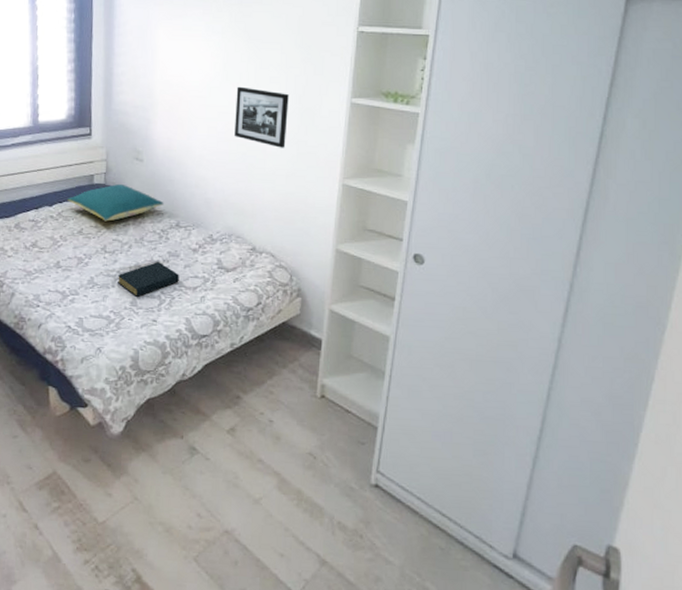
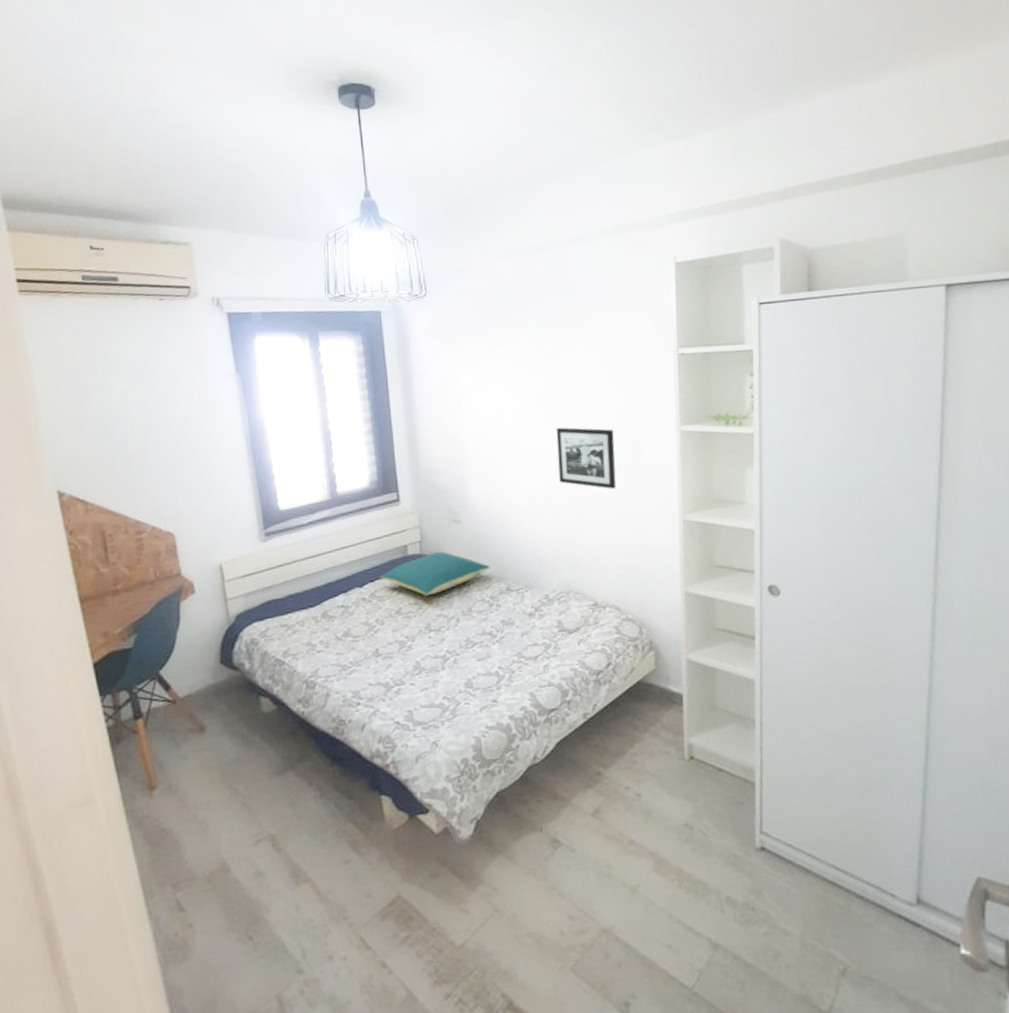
hardback book: present [118,262,179,297] -> none [447,634,517,677]

